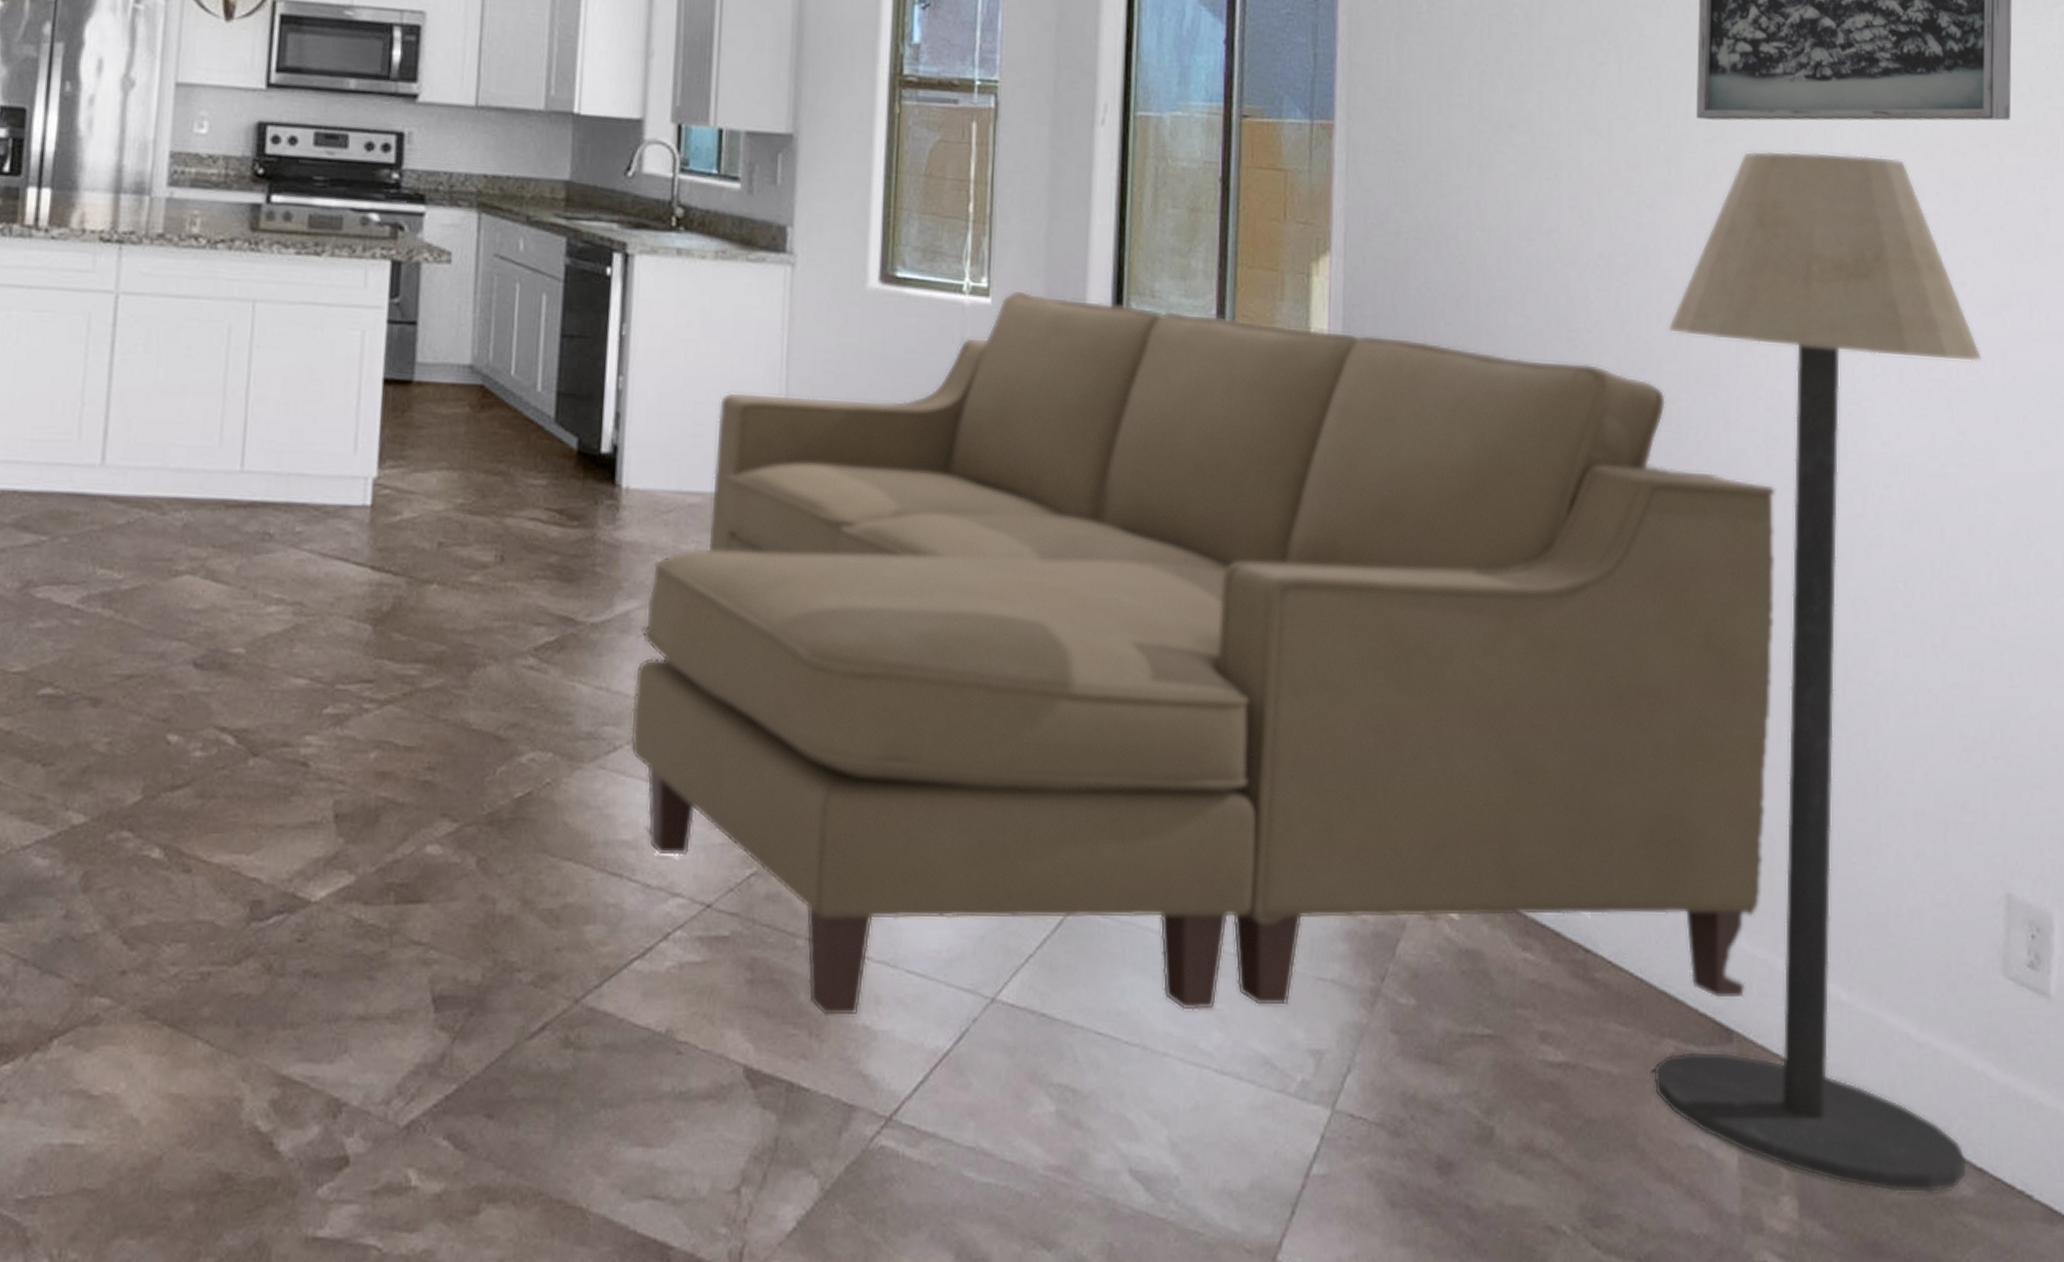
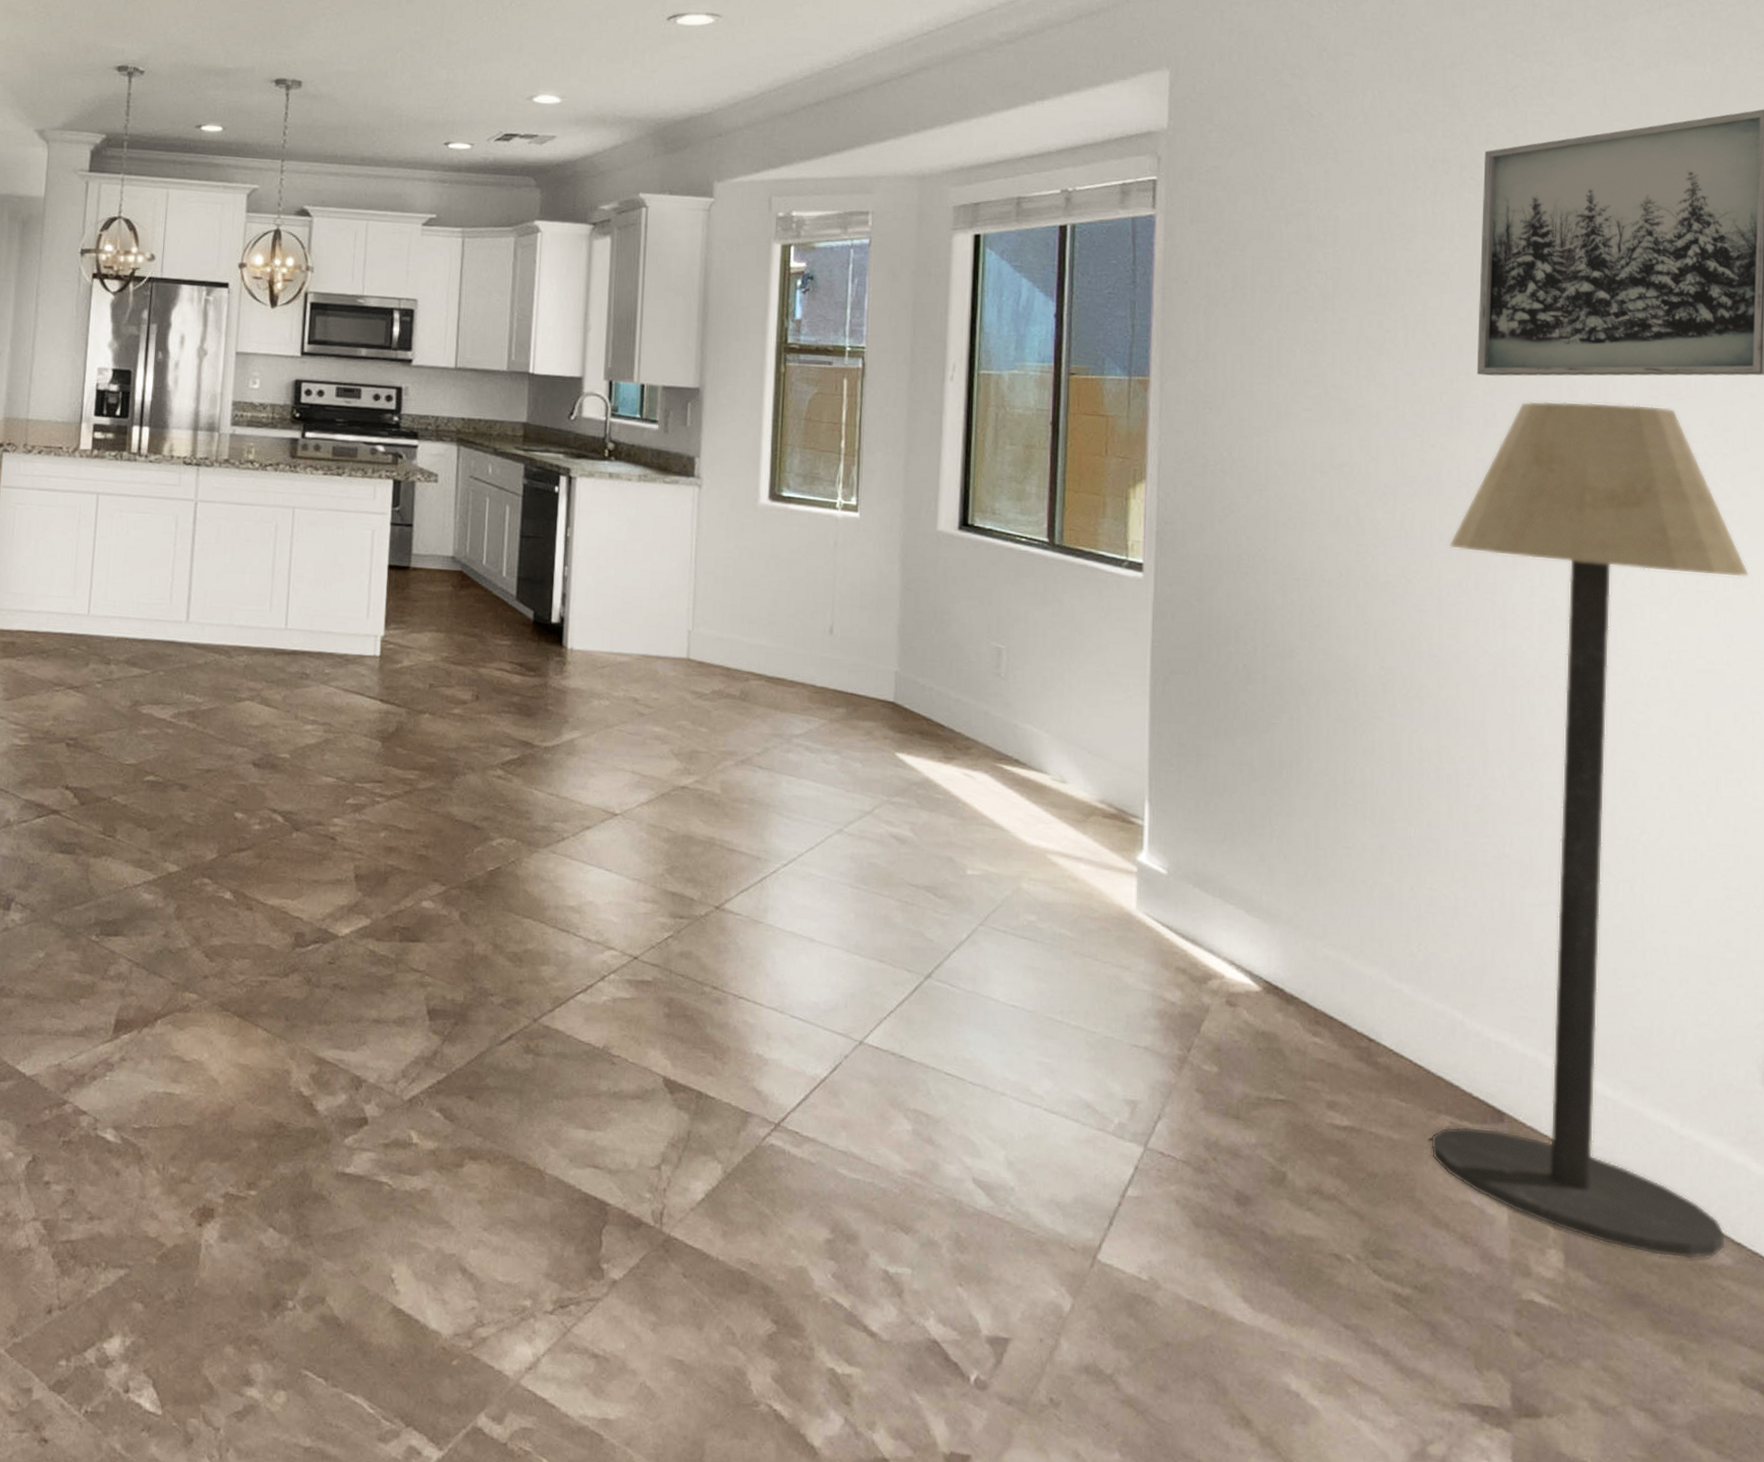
sofa: present [630,290,1776,1017] -> none [575,507,1549,1088]

